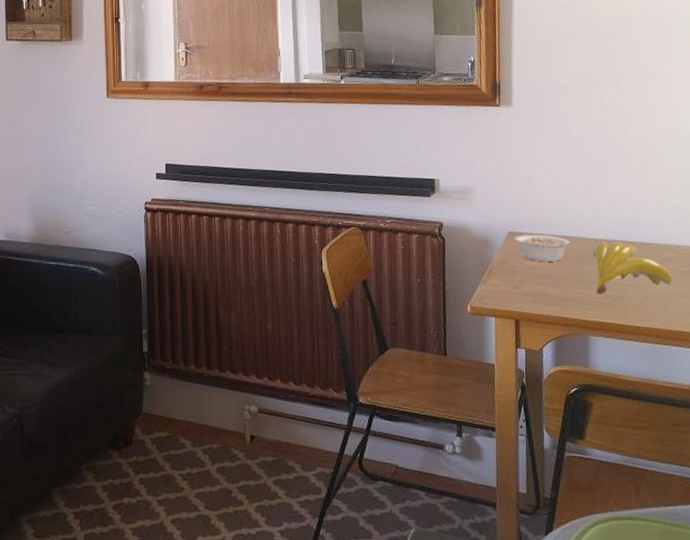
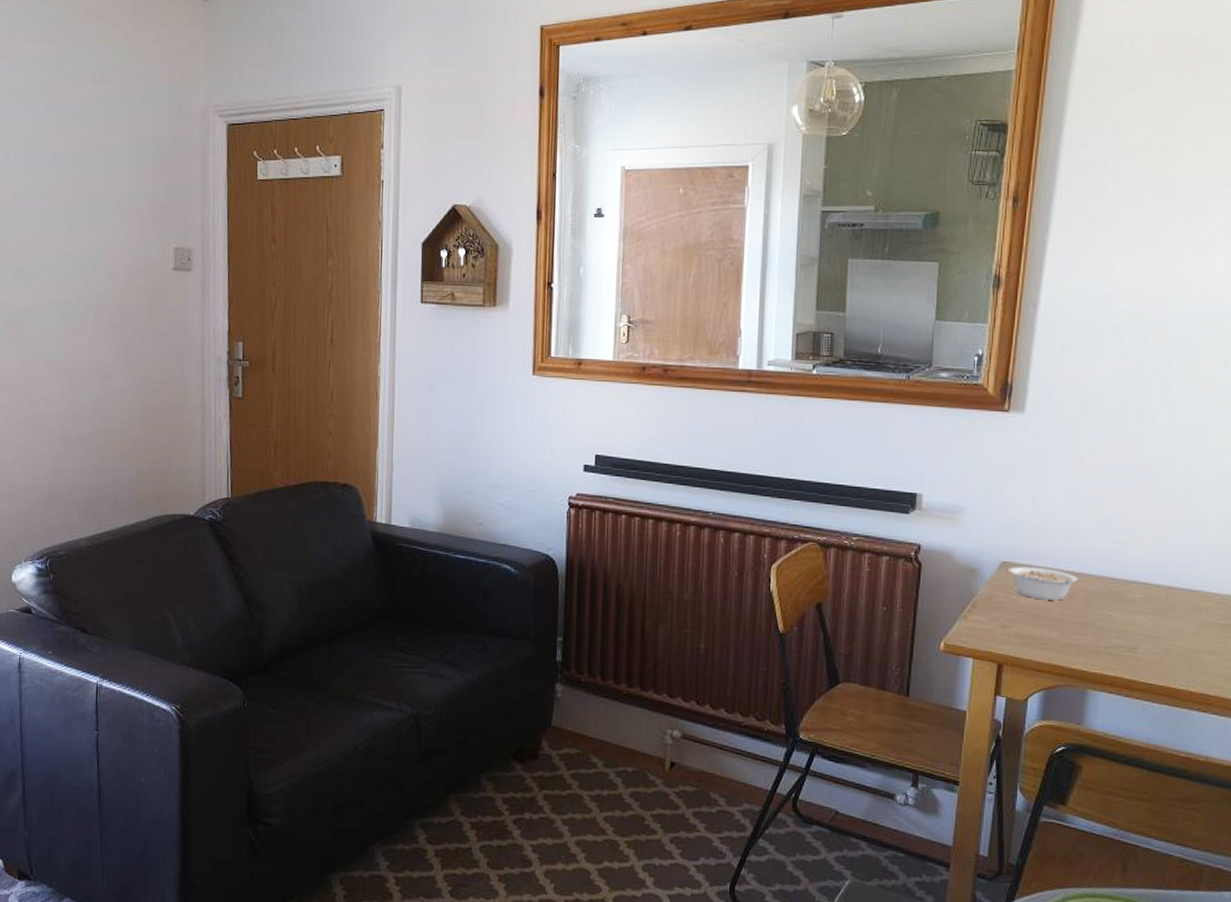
banana: present [592,240,673,294] -> none [1104,580,1204,643]

